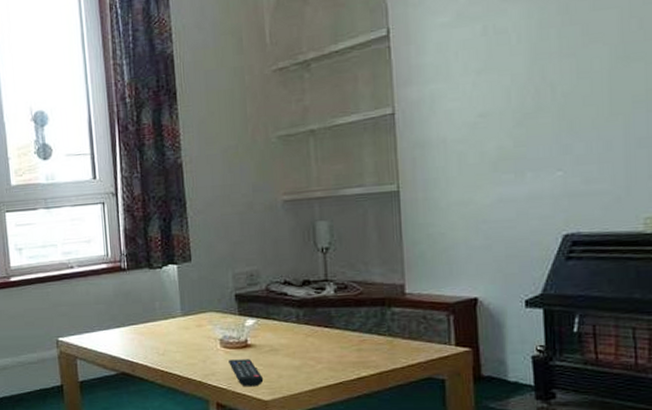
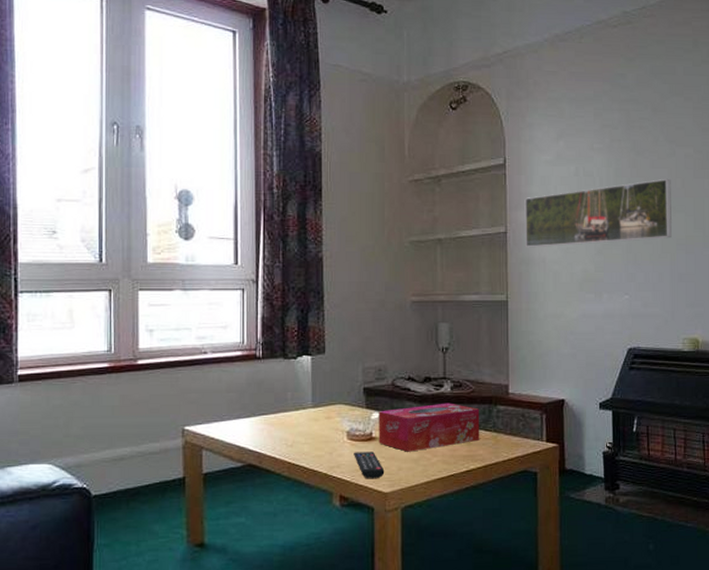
tissue box: none [253,306,372,359] -> present [379,403,480,452]
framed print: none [415,21,625,129] -> present [524,178,672,248]

